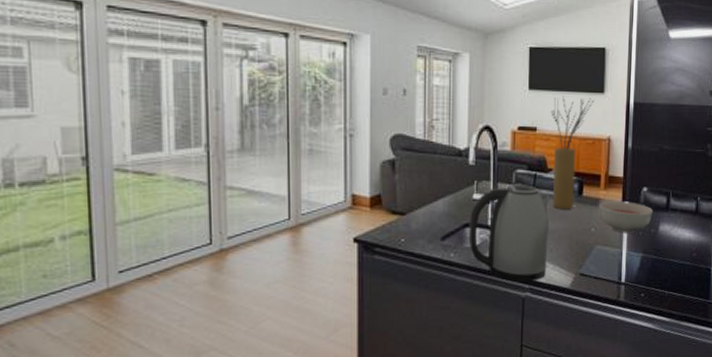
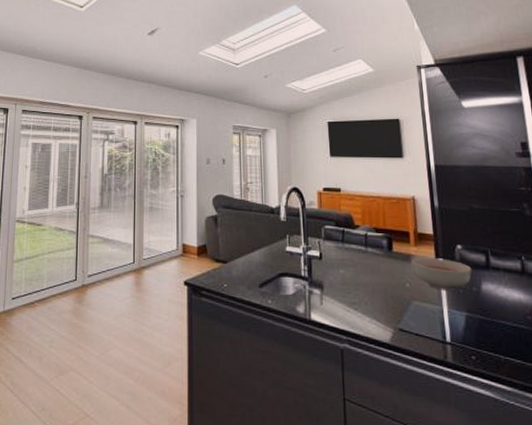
kettle: present [468,183,550,283] -> none [283,238,364,333]
vase: present [550,96,594,210] -> none [352,161,394,264]

